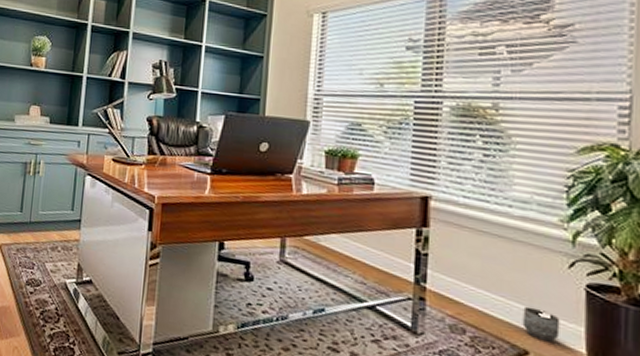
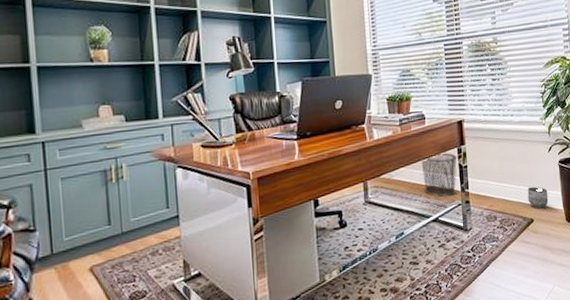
waste bin: none [360,228,415,285] -> present [421,152,457,197]

